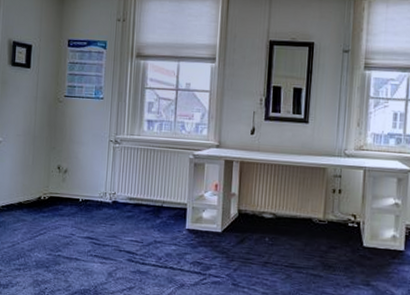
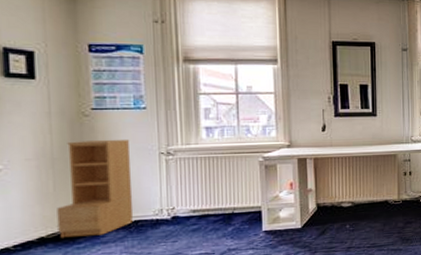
bookshelf: none [31,123,88,208] -> present [57,139,134,238]

